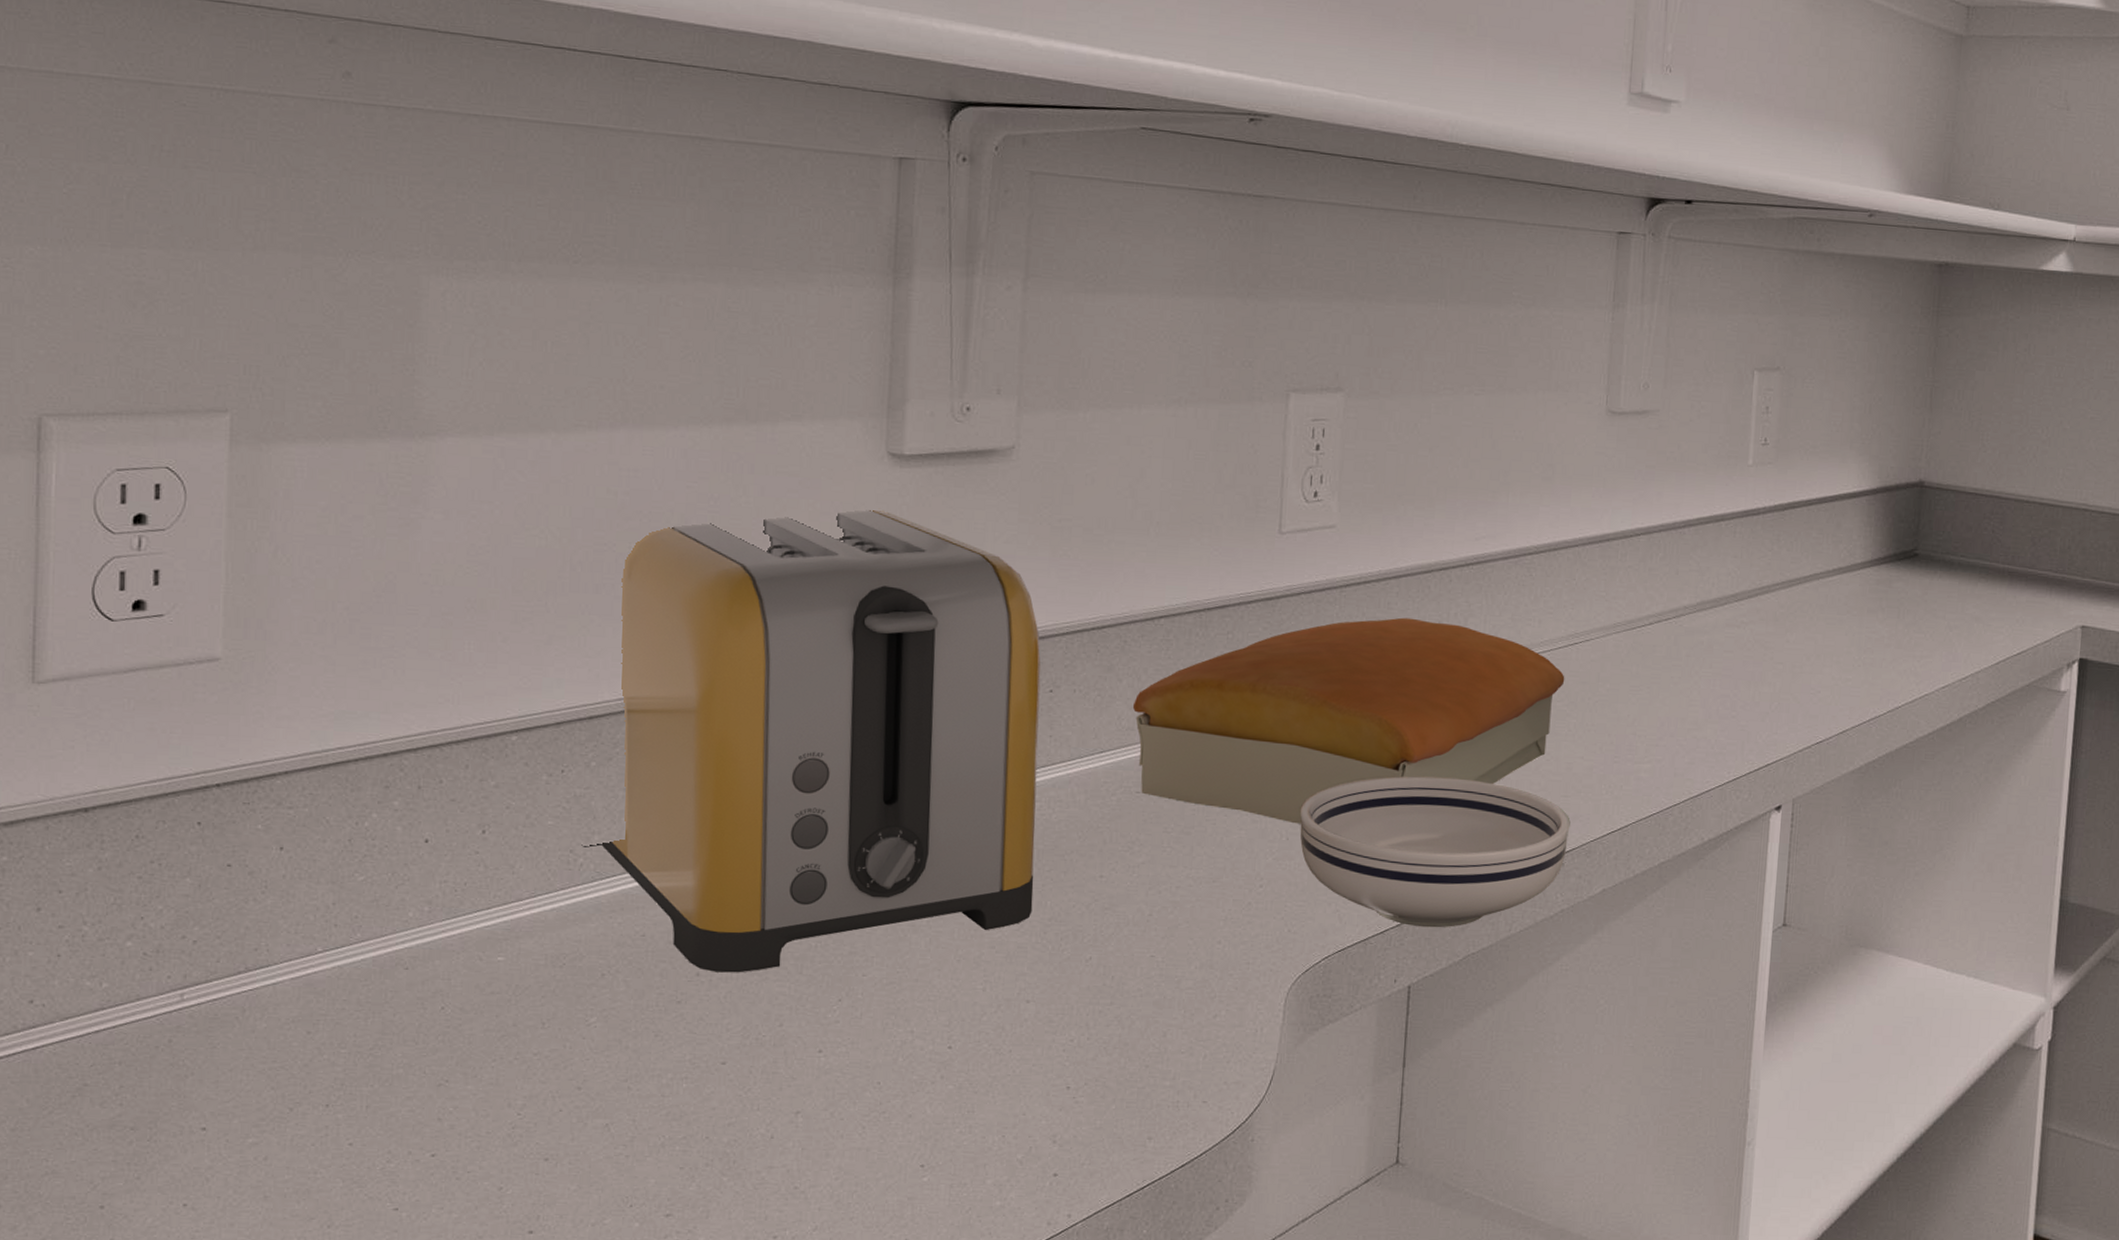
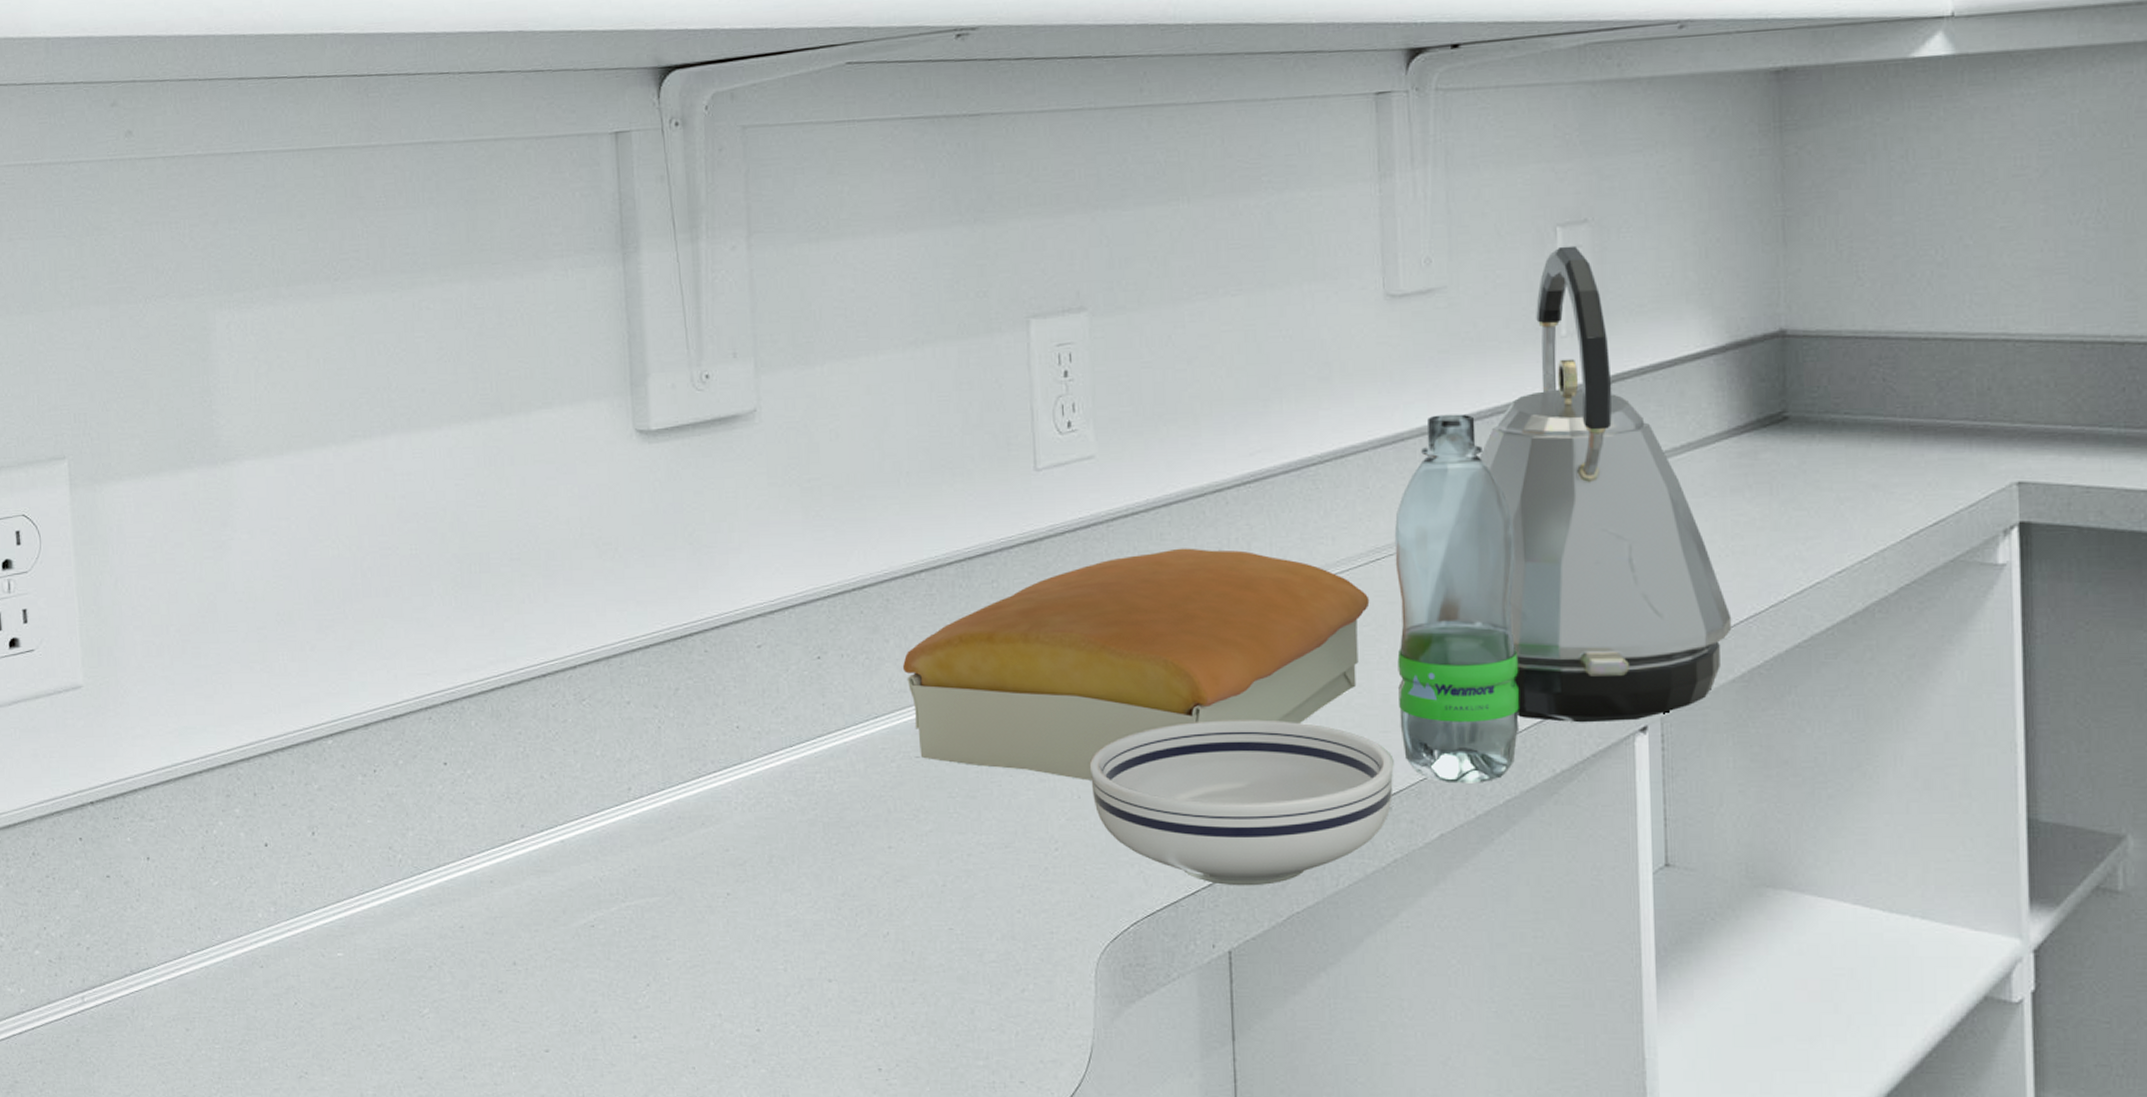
toaster: present [581,508,1042,973] -> none [398,486,825,961]
bottle: none [1579,521,1693,846] -> present [1394,414,1520,784]
kettle: none [1670,388,1857,800] -> present [1479,245,1732,723]

